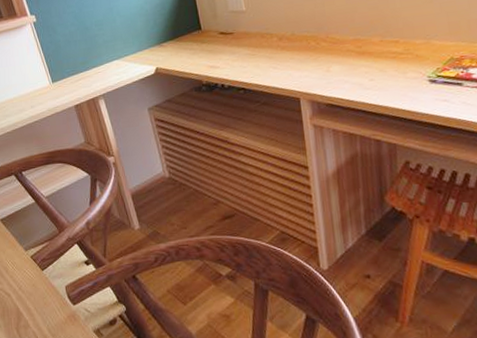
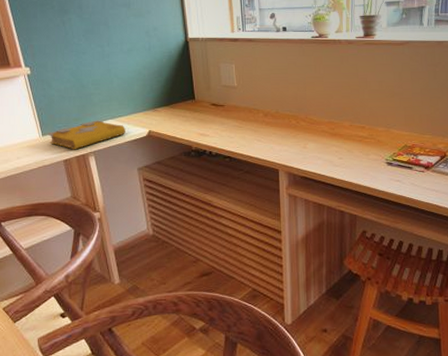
spell book: none [57,61,133,95] -> present [47,120,125,150]

